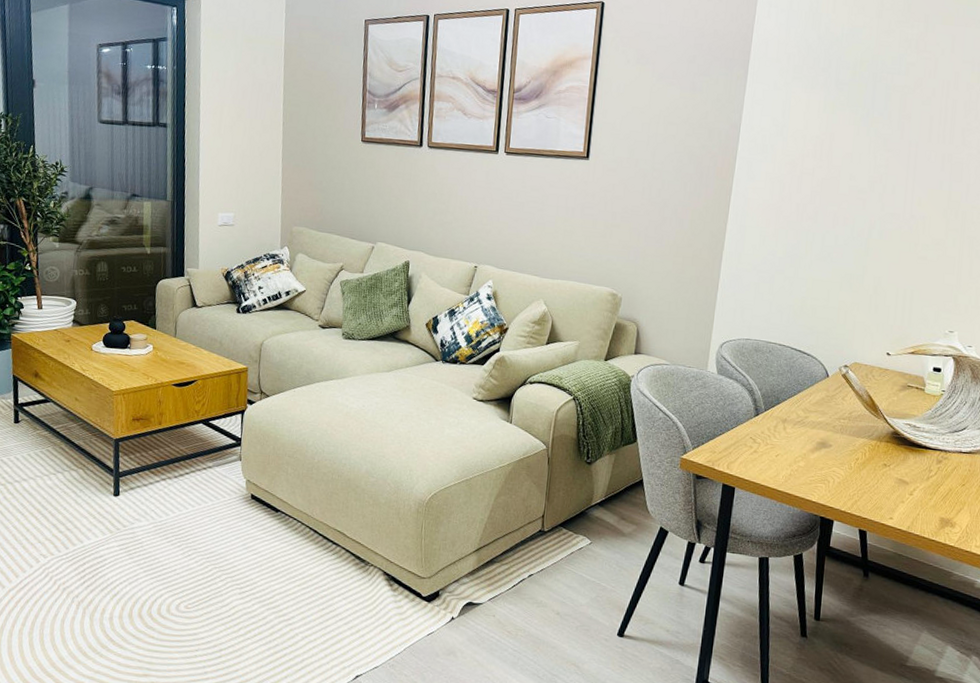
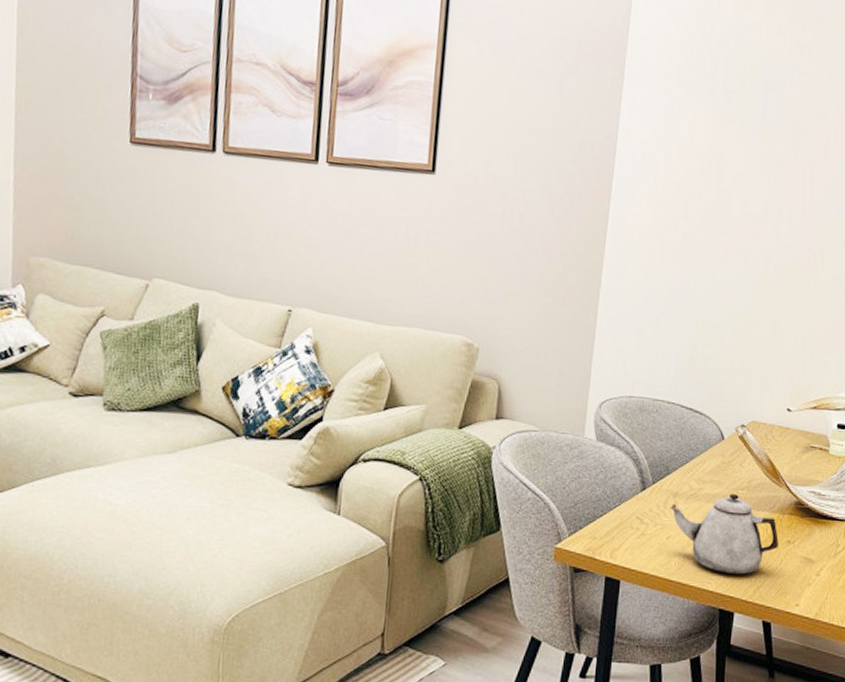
teapot: none [779,422,876,490] -> present [670,494,779,575]

